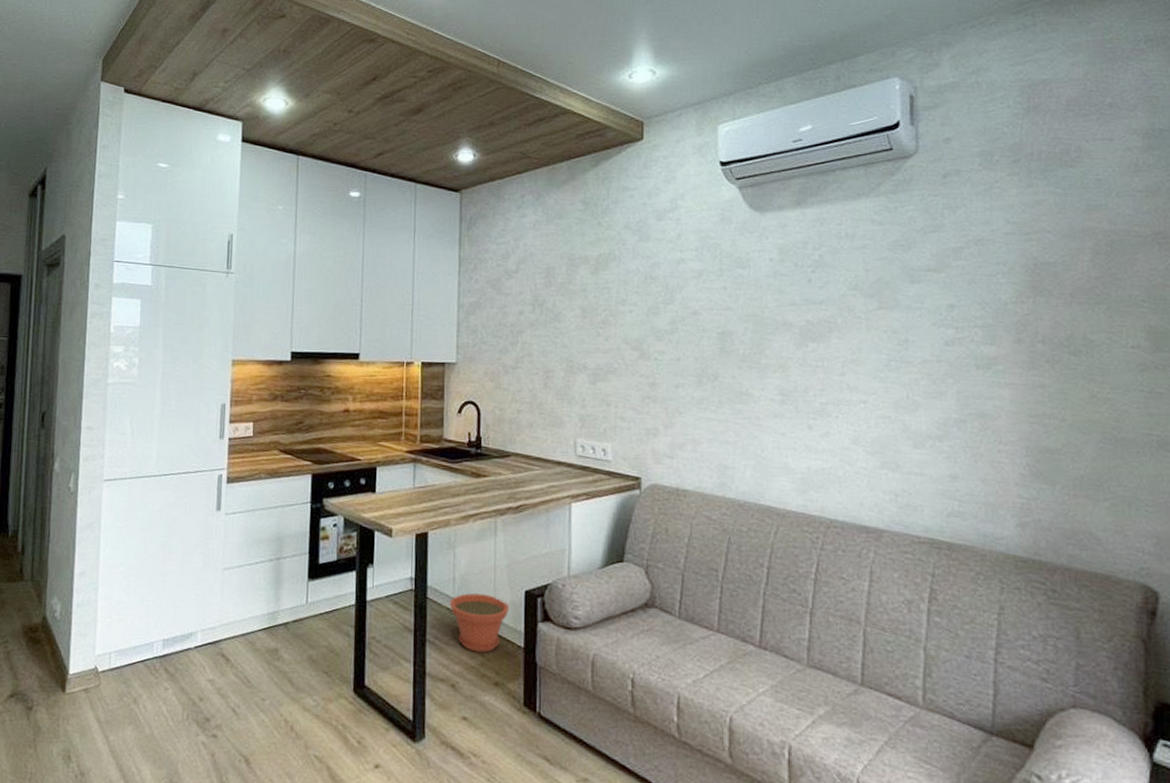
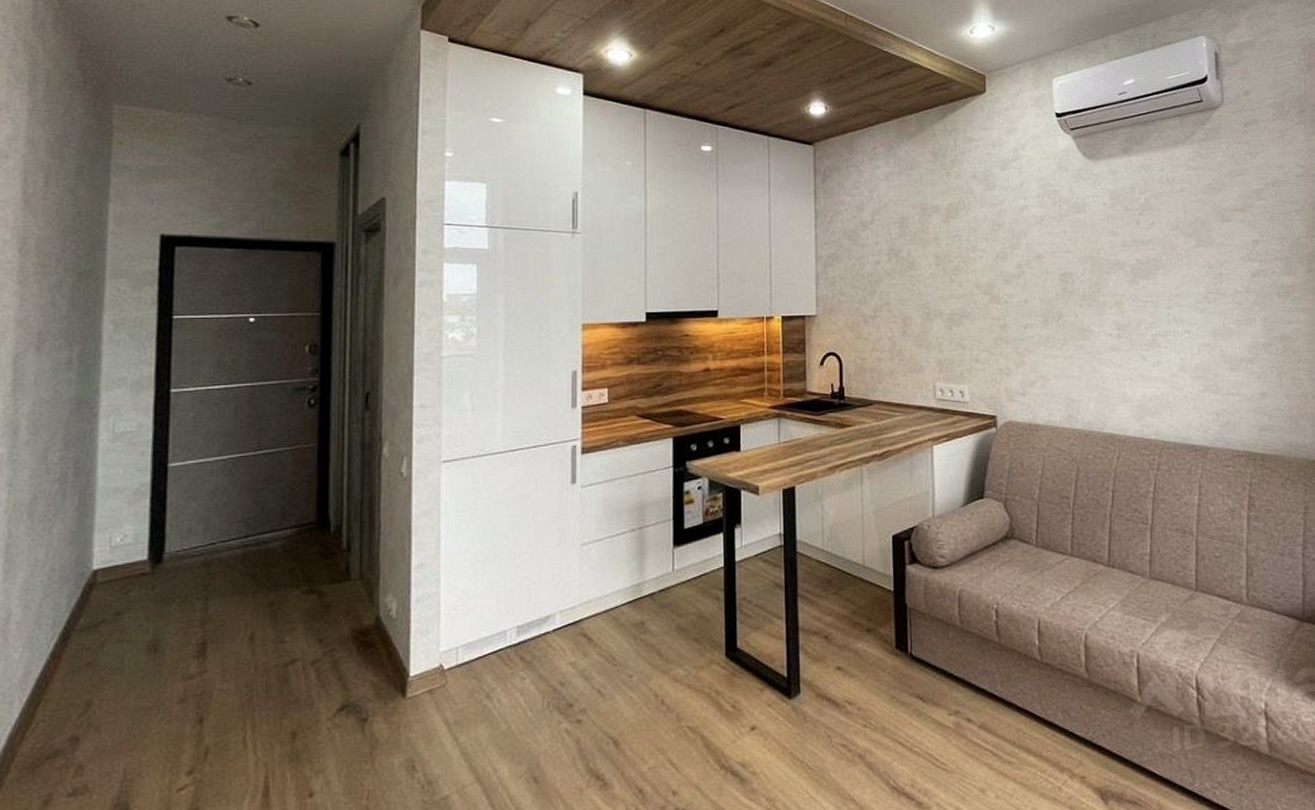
plant pot: present [449,593,509,653] -> none [819,543,878,601]

